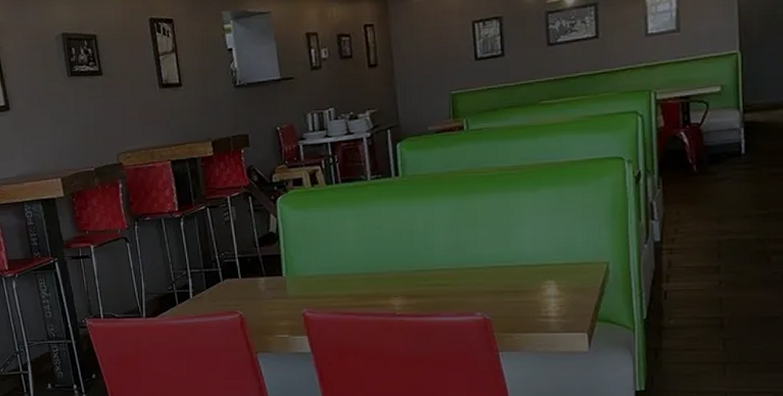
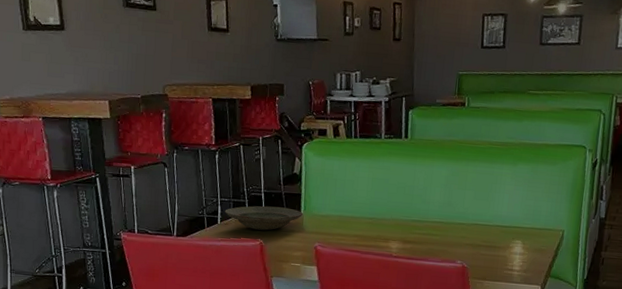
plate: none [196,272,285,301] -> present [225,206,303,231]

